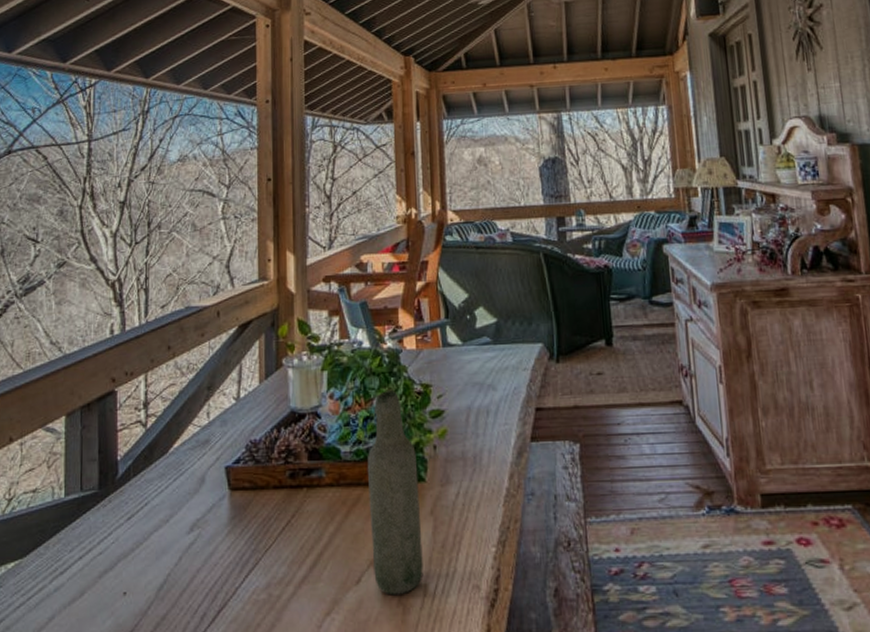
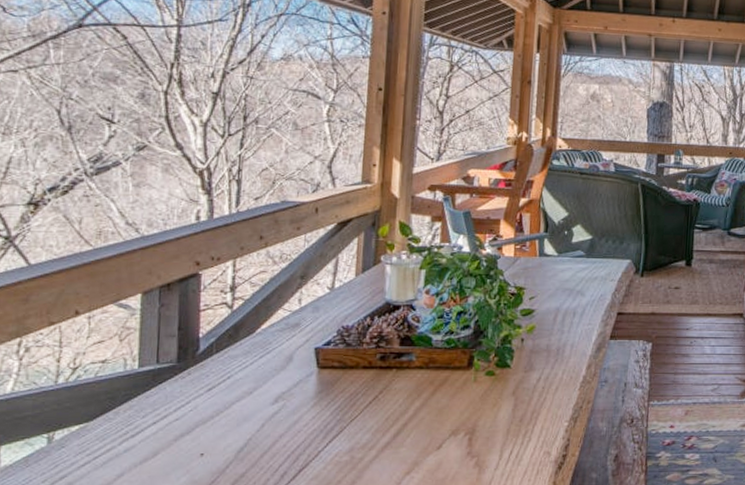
bottle: present [367,391,424,596] -> none [454,290,505,459]

